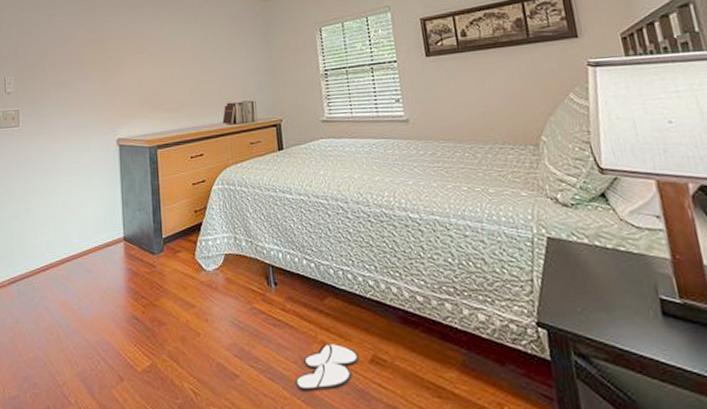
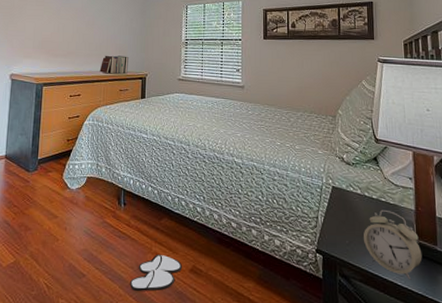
alarm clock: none [600,261,693,354] -> present [364,209,423,280]

